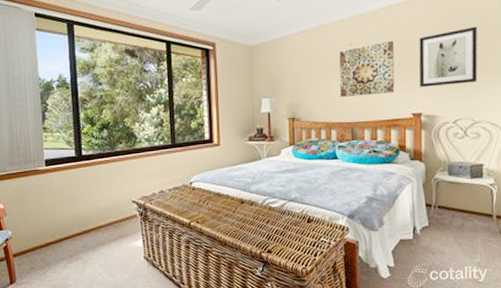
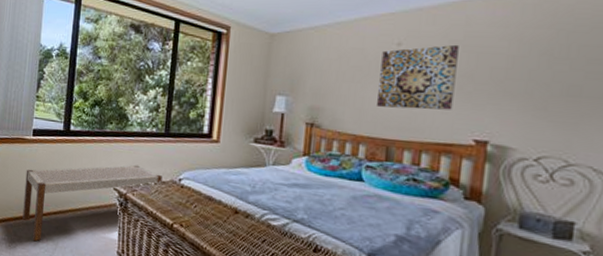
bench: none [44,176,175,264] -> present [22,165,162,242]
wall art: present [419,26,477,88] -> none [490,37,587,112]

